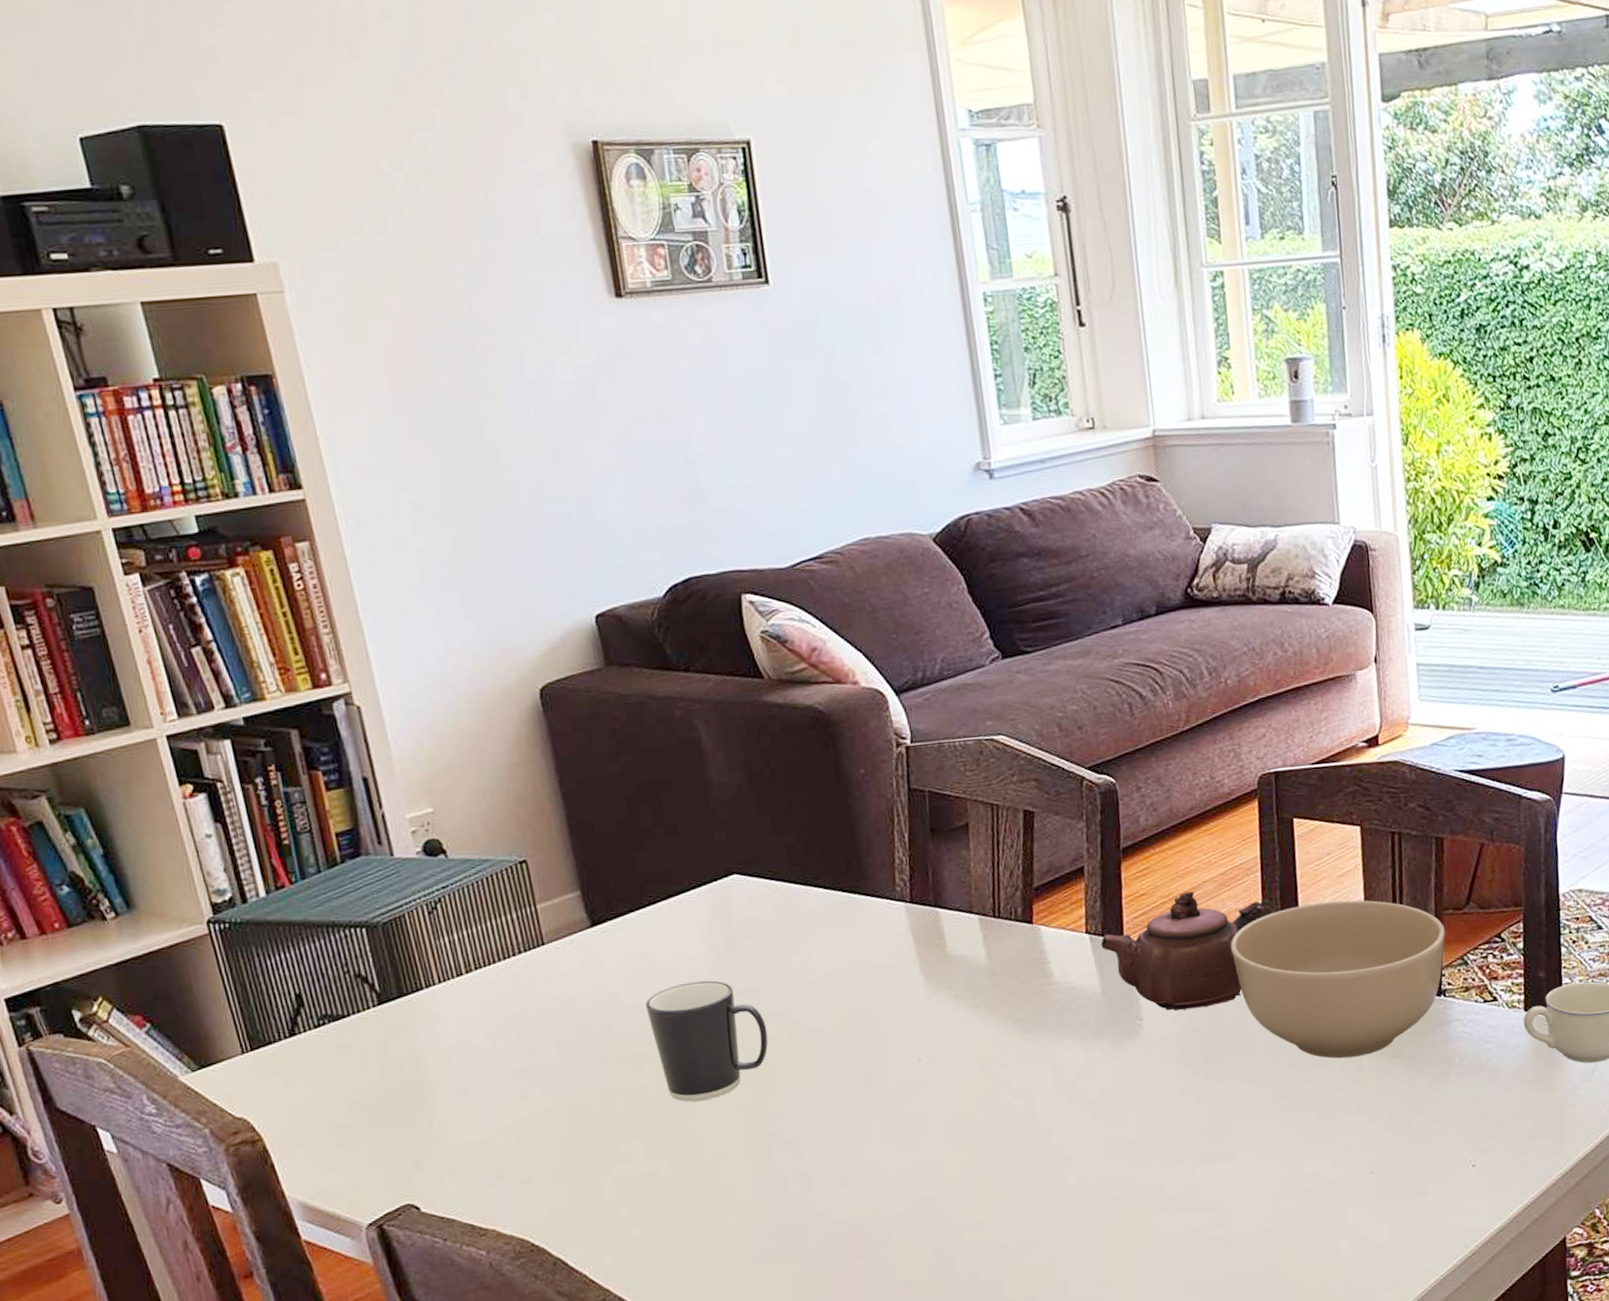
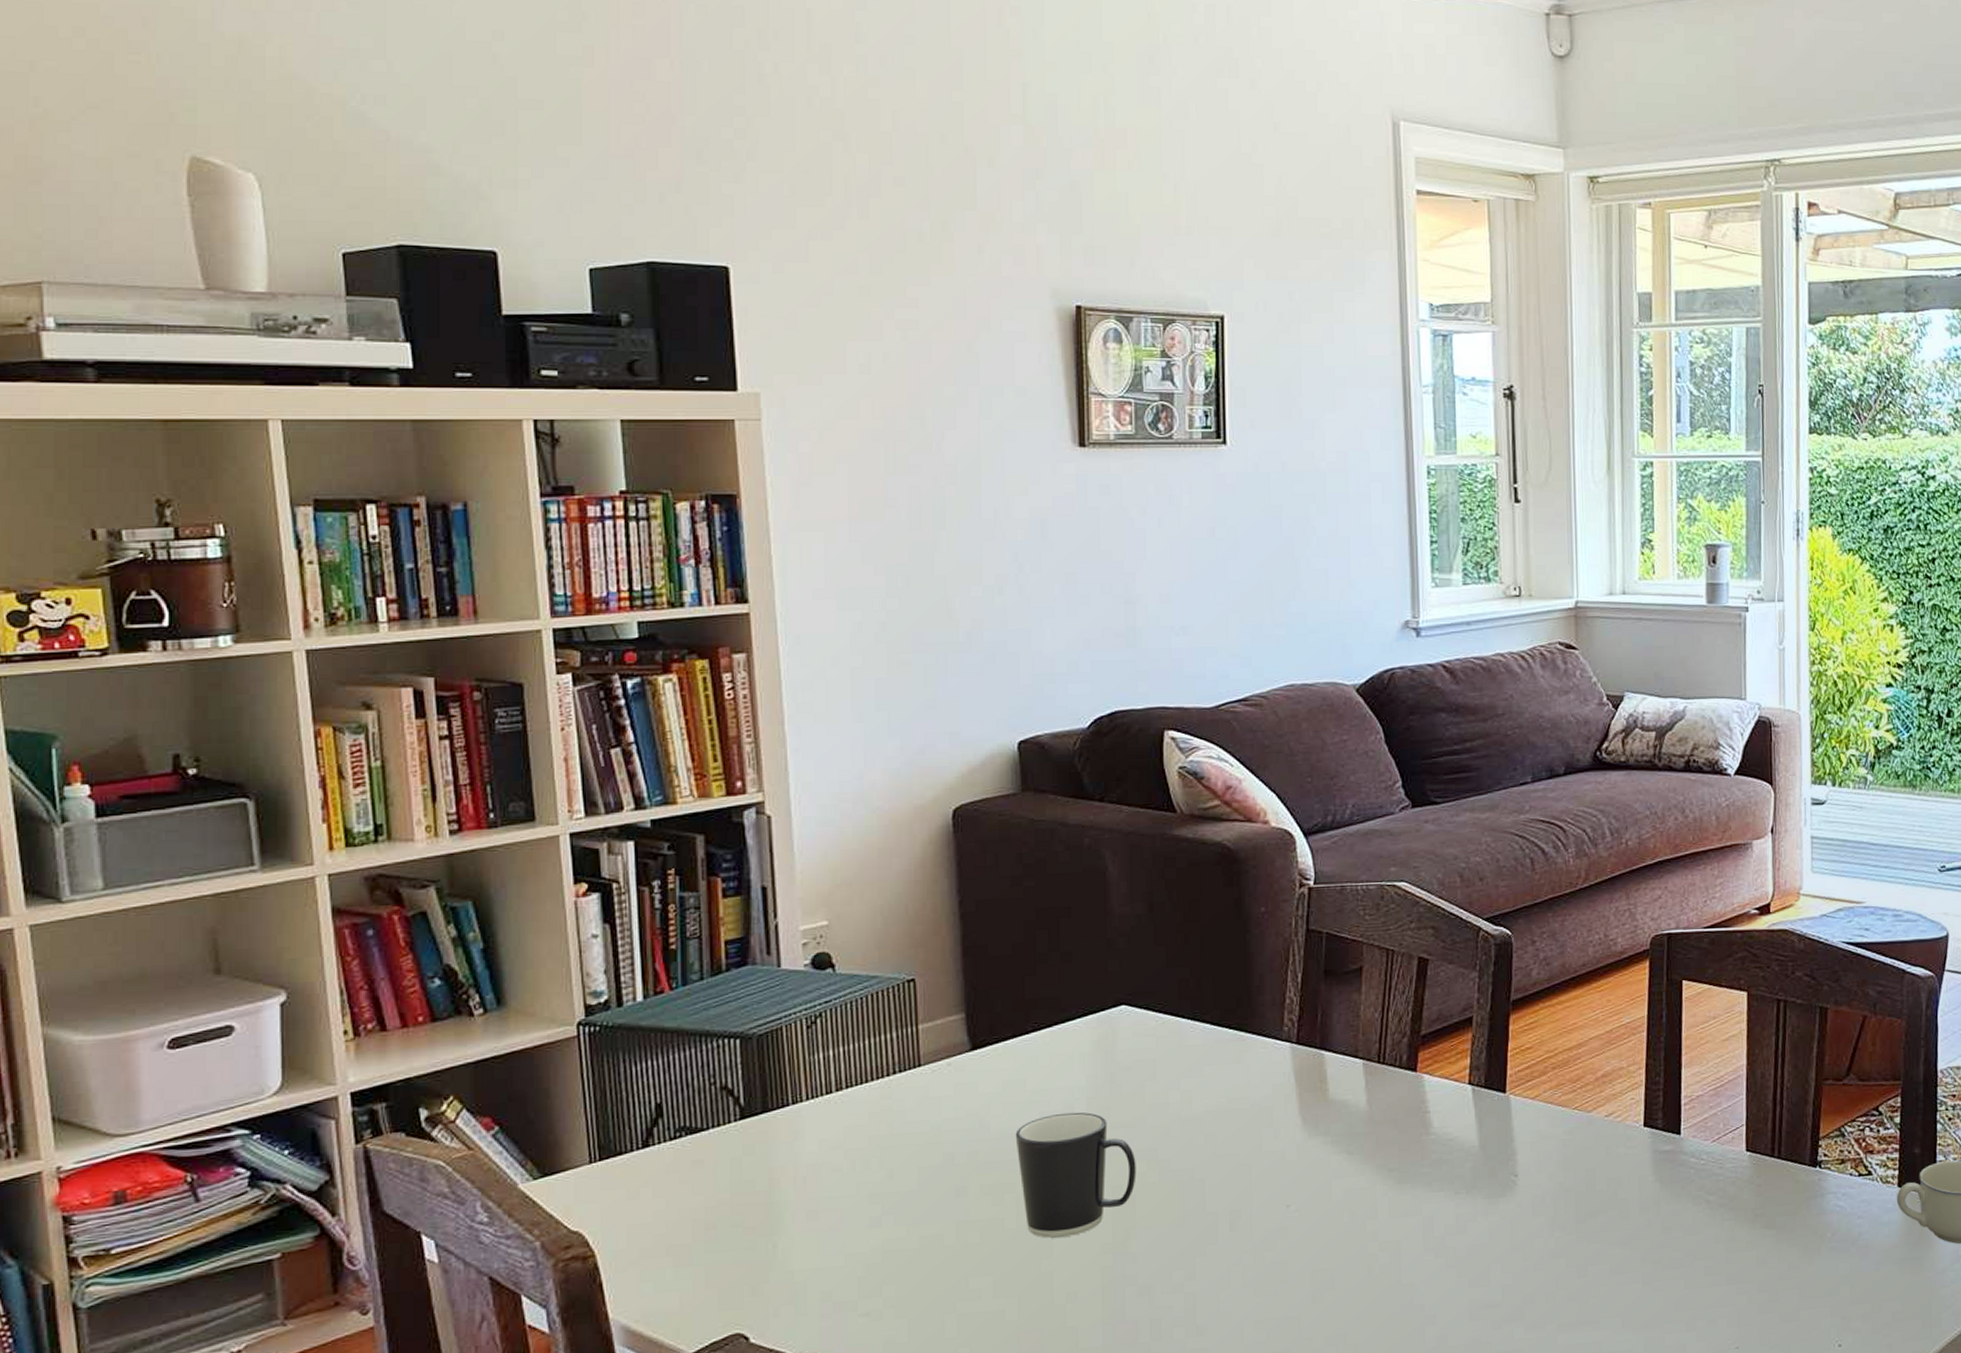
teapot: present [1100,891,1275,1011] -> none [1482,1047,1658,1169]
bowl: present [1230,900,1446,1059] -> none [1611,1065,1824,1227]

